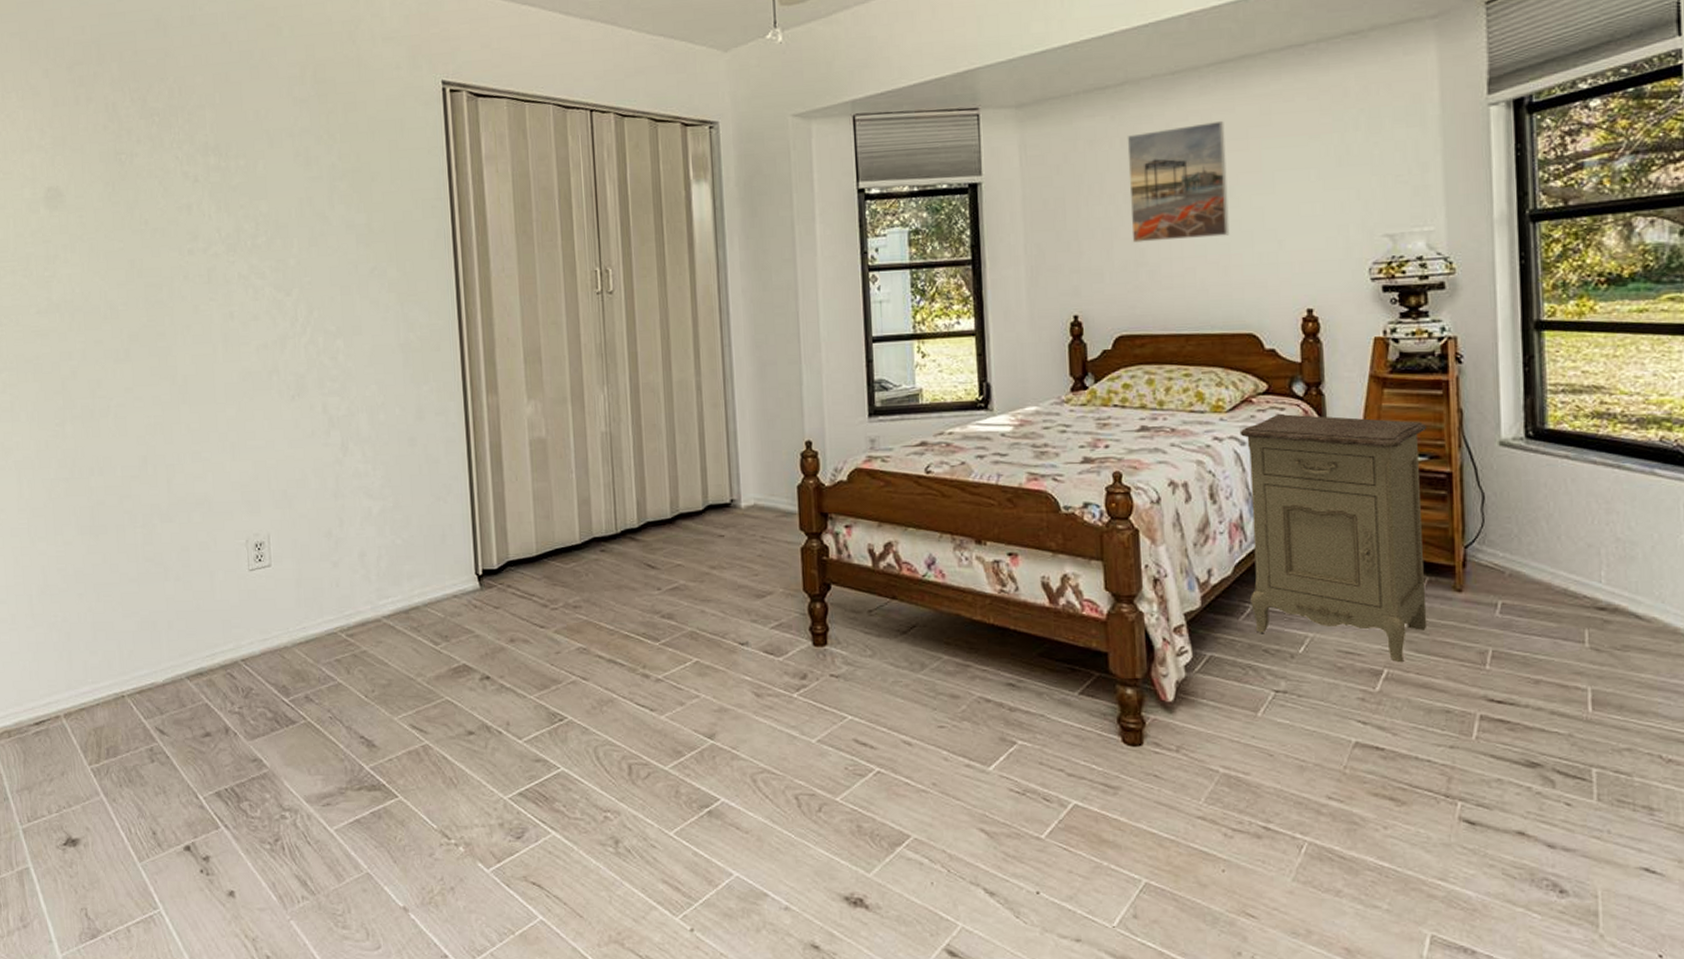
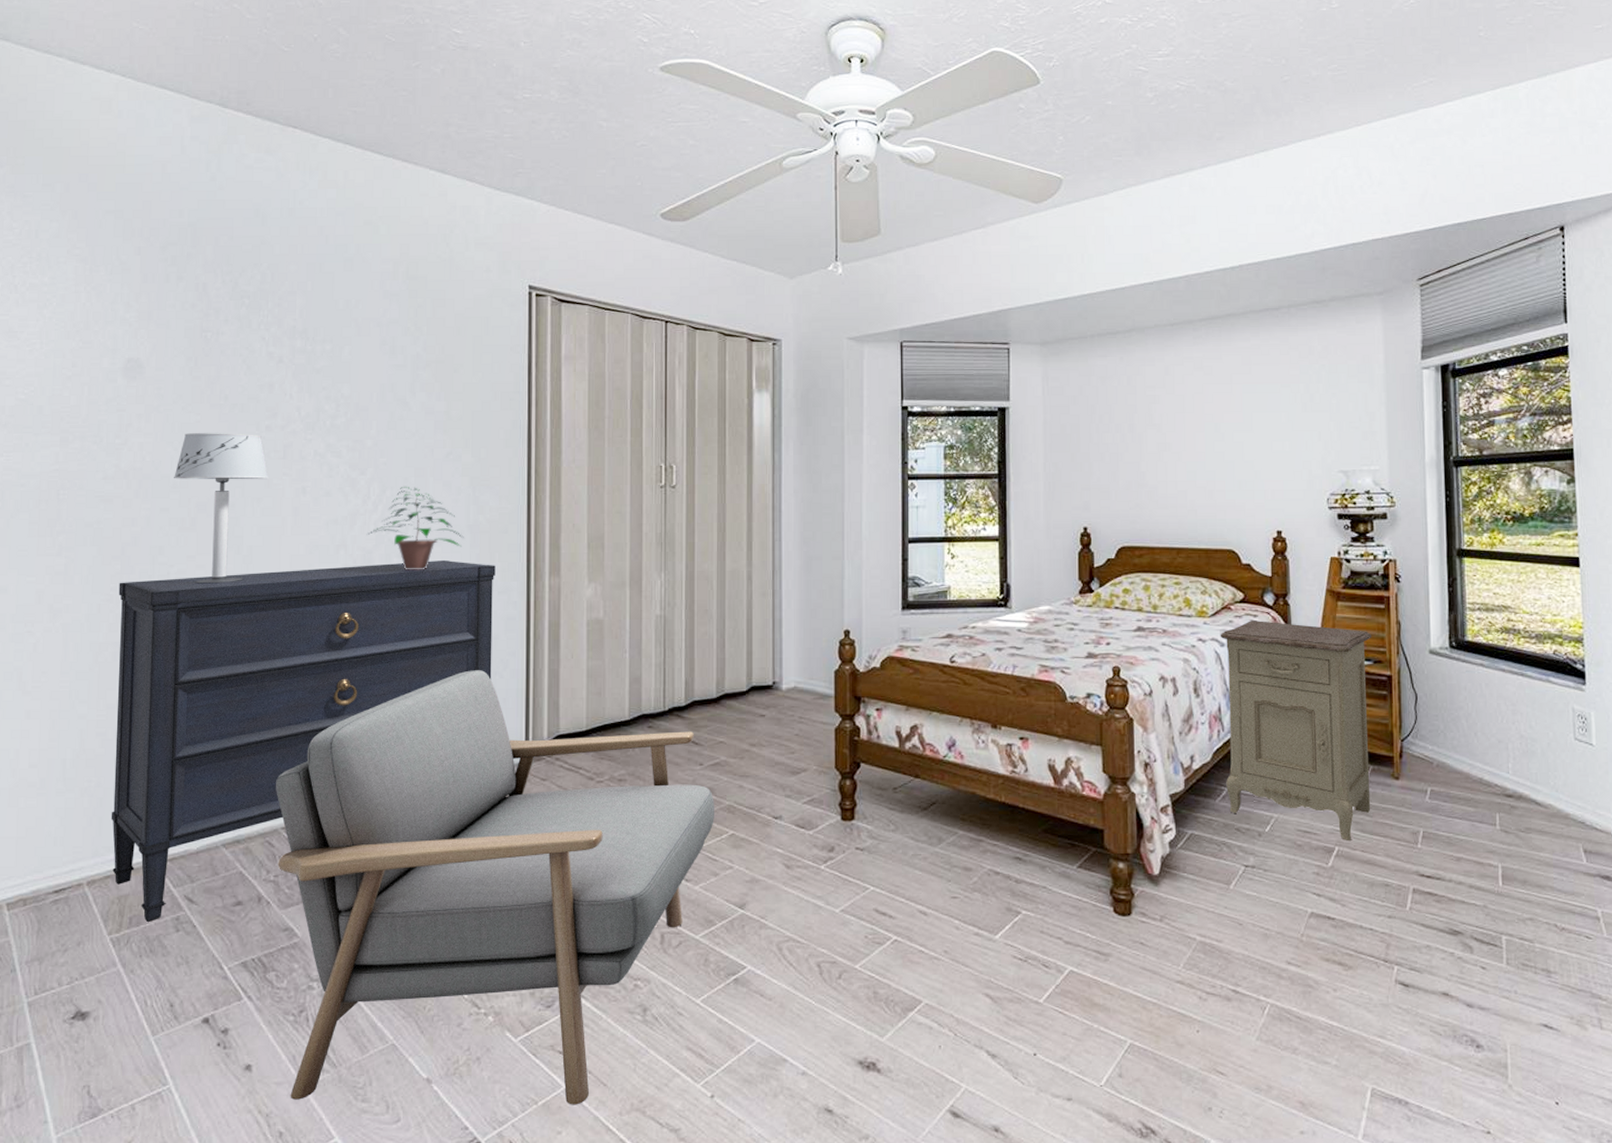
dresser: none [63,382,436,752] -> present [111,560,496,922]
table lamp: none [104,259,196,416] -> present [174,433,269,584]
armchair: none [231,496,677,936] -> present [276,670,714,1105]
potted plant: none [298,305,396,394] -> present [367,486,464,570]
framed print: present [1127,120,1230,243] -> none [1133,367,1215,466]

